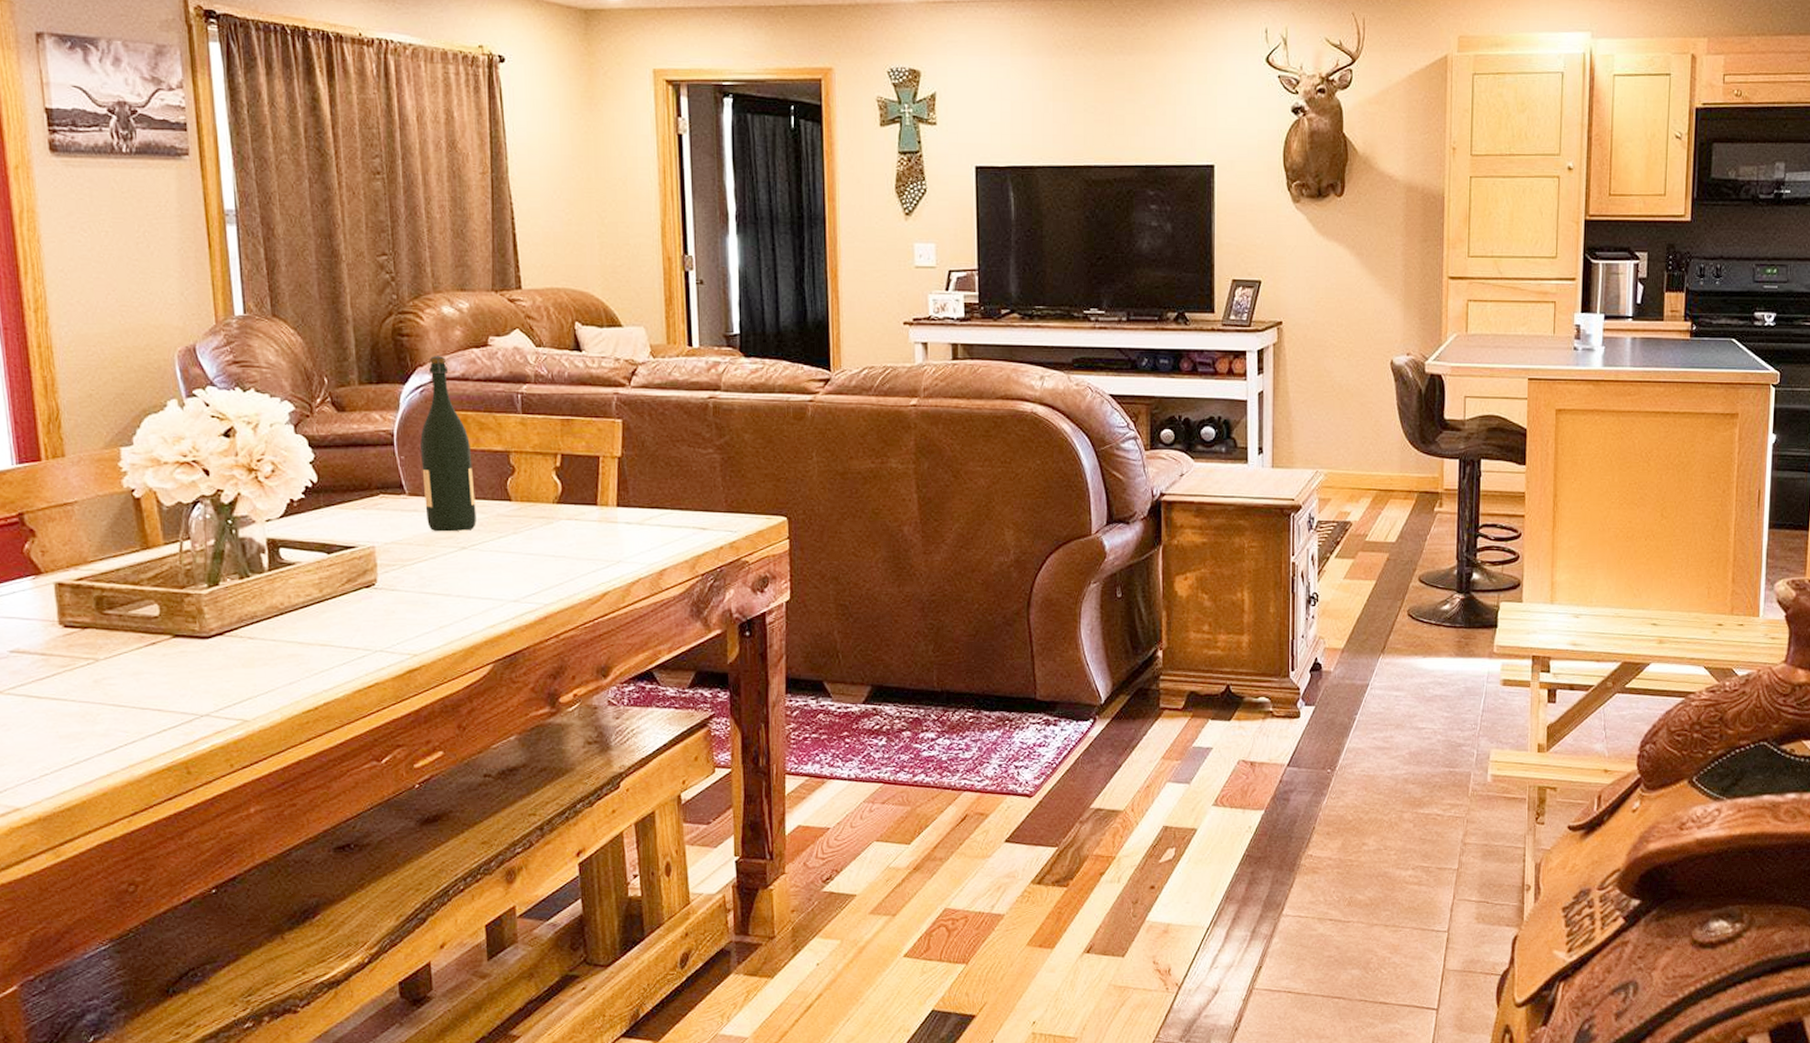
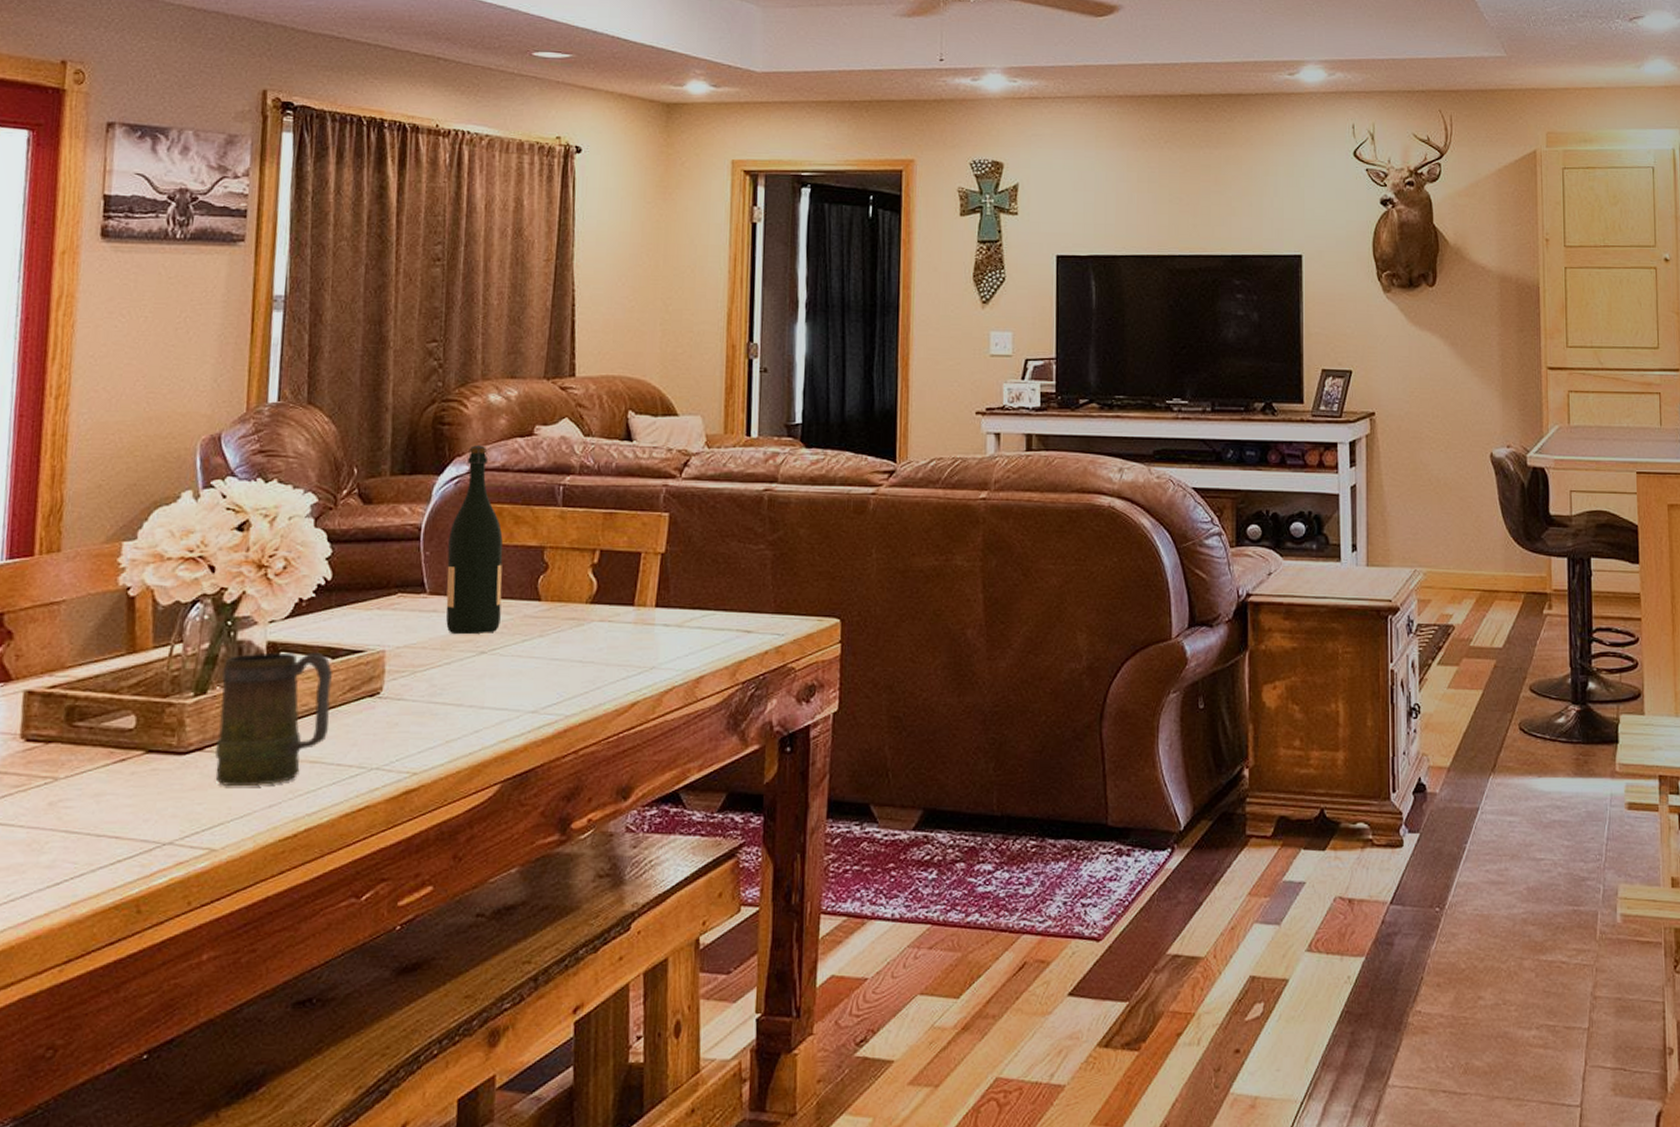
mug: none [230,548,334,667] -> present [214,652,332,787]

